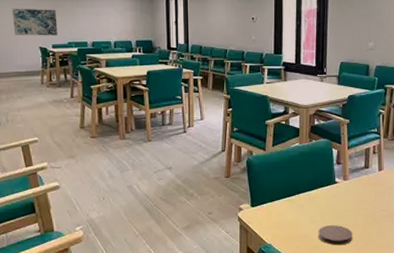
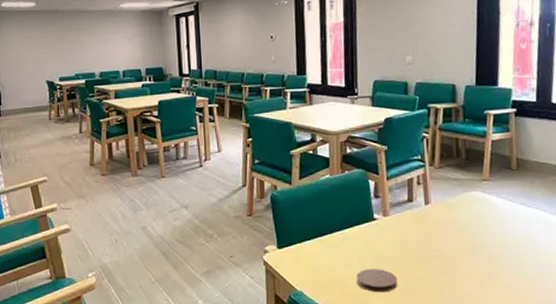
wall art: present [12,8,58,36] -> none [18,40,64,70]

